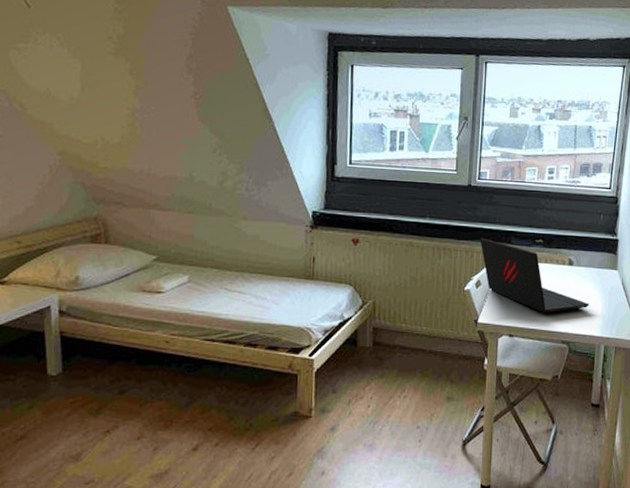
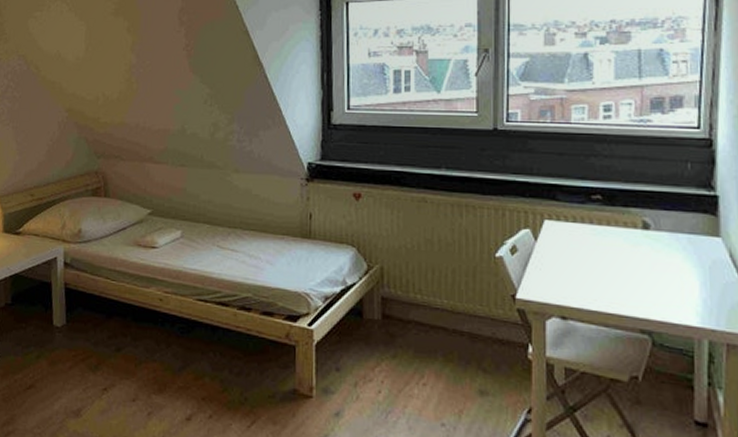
laptop: present [480,238,589,313] -> none [513,192,679,292]

